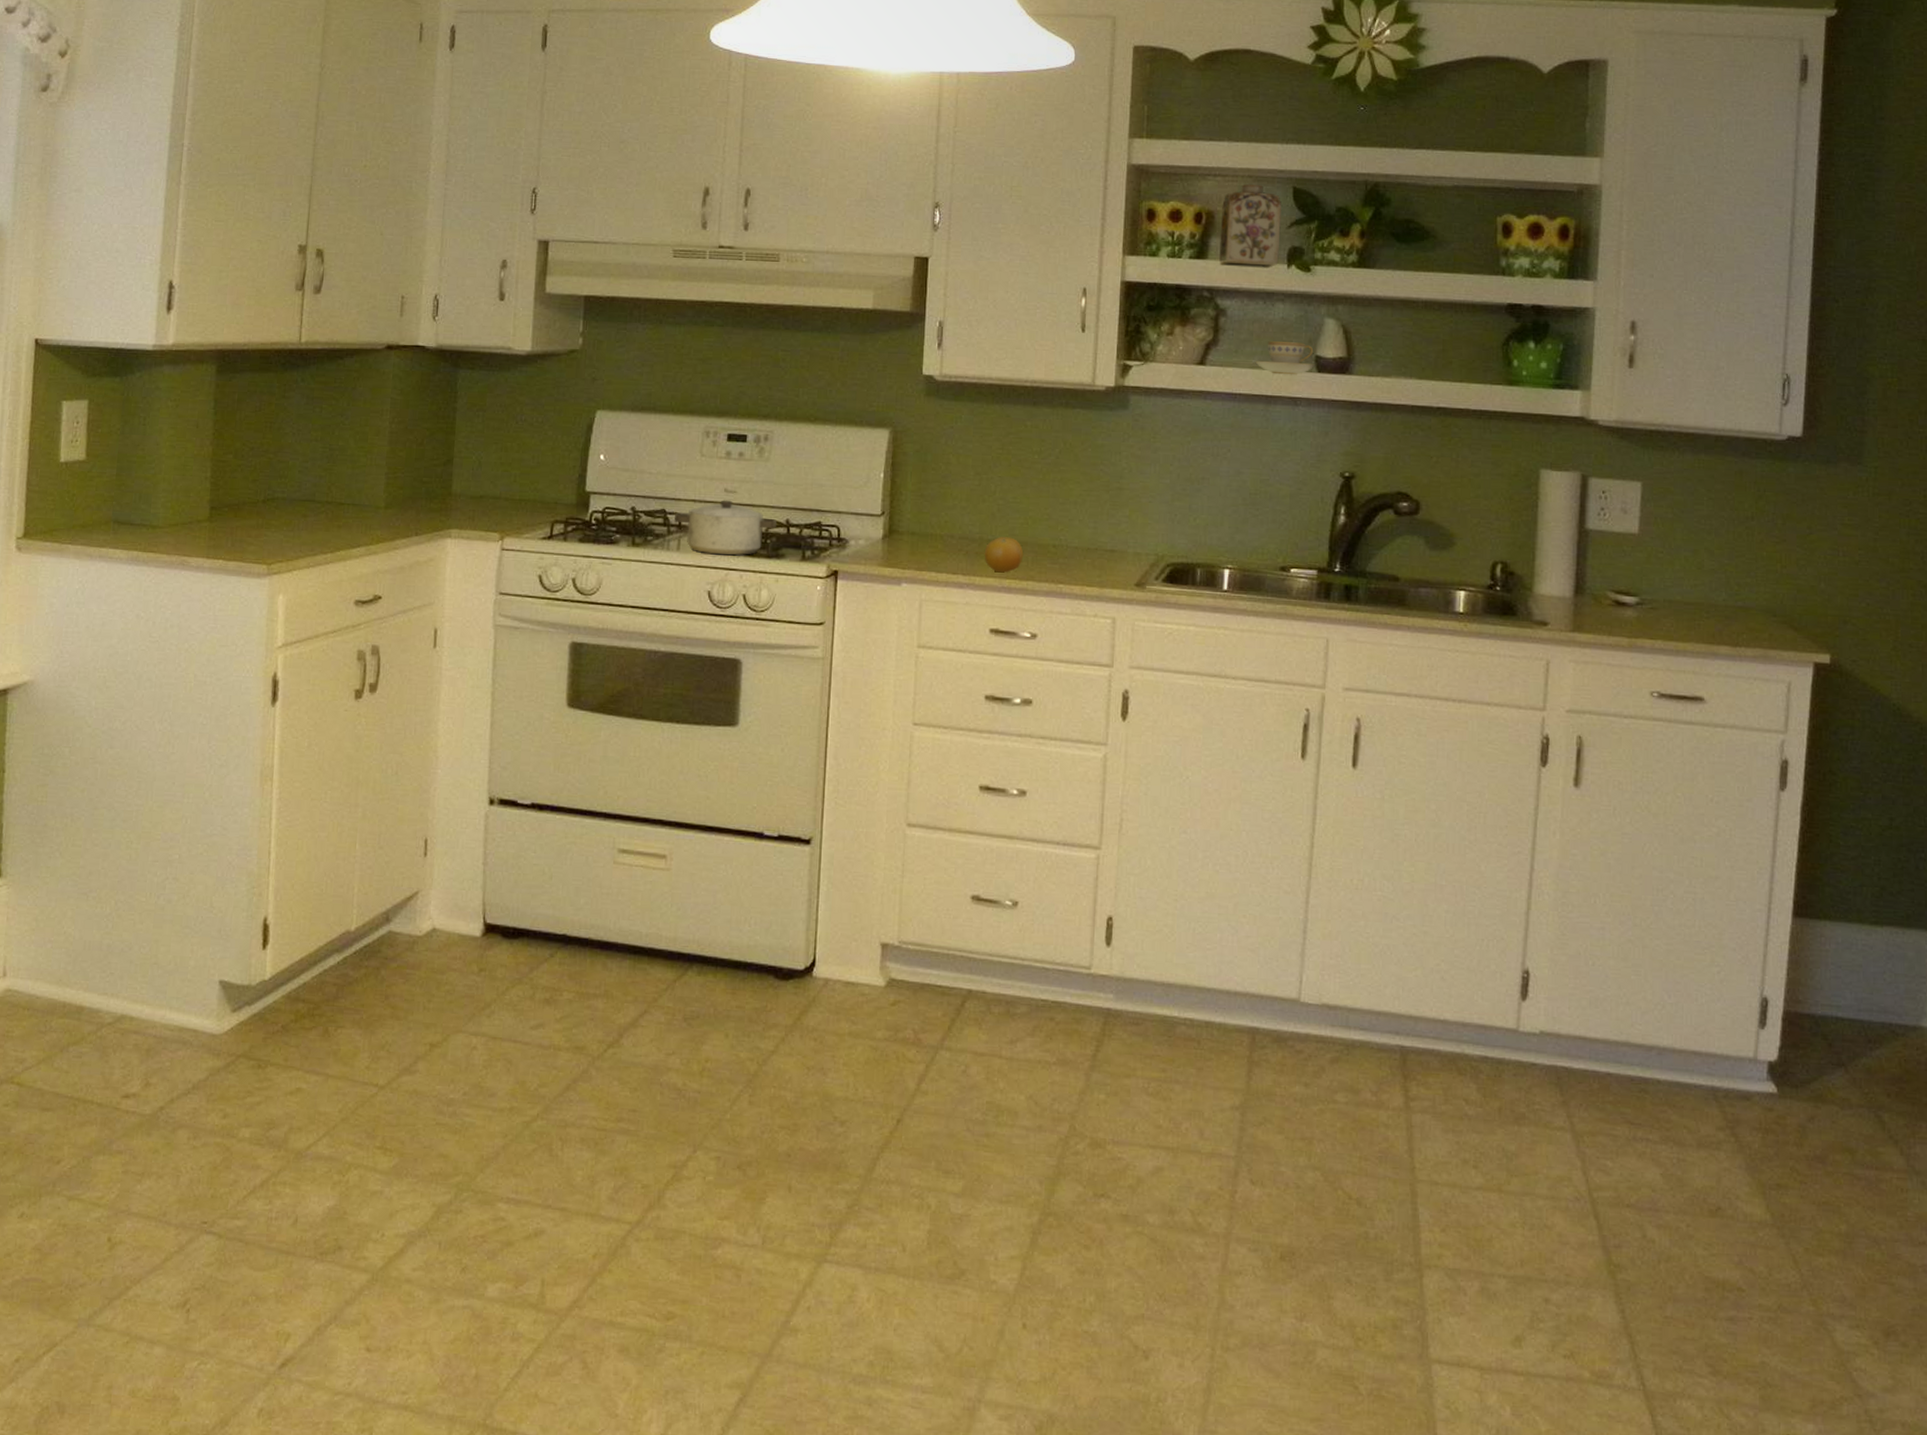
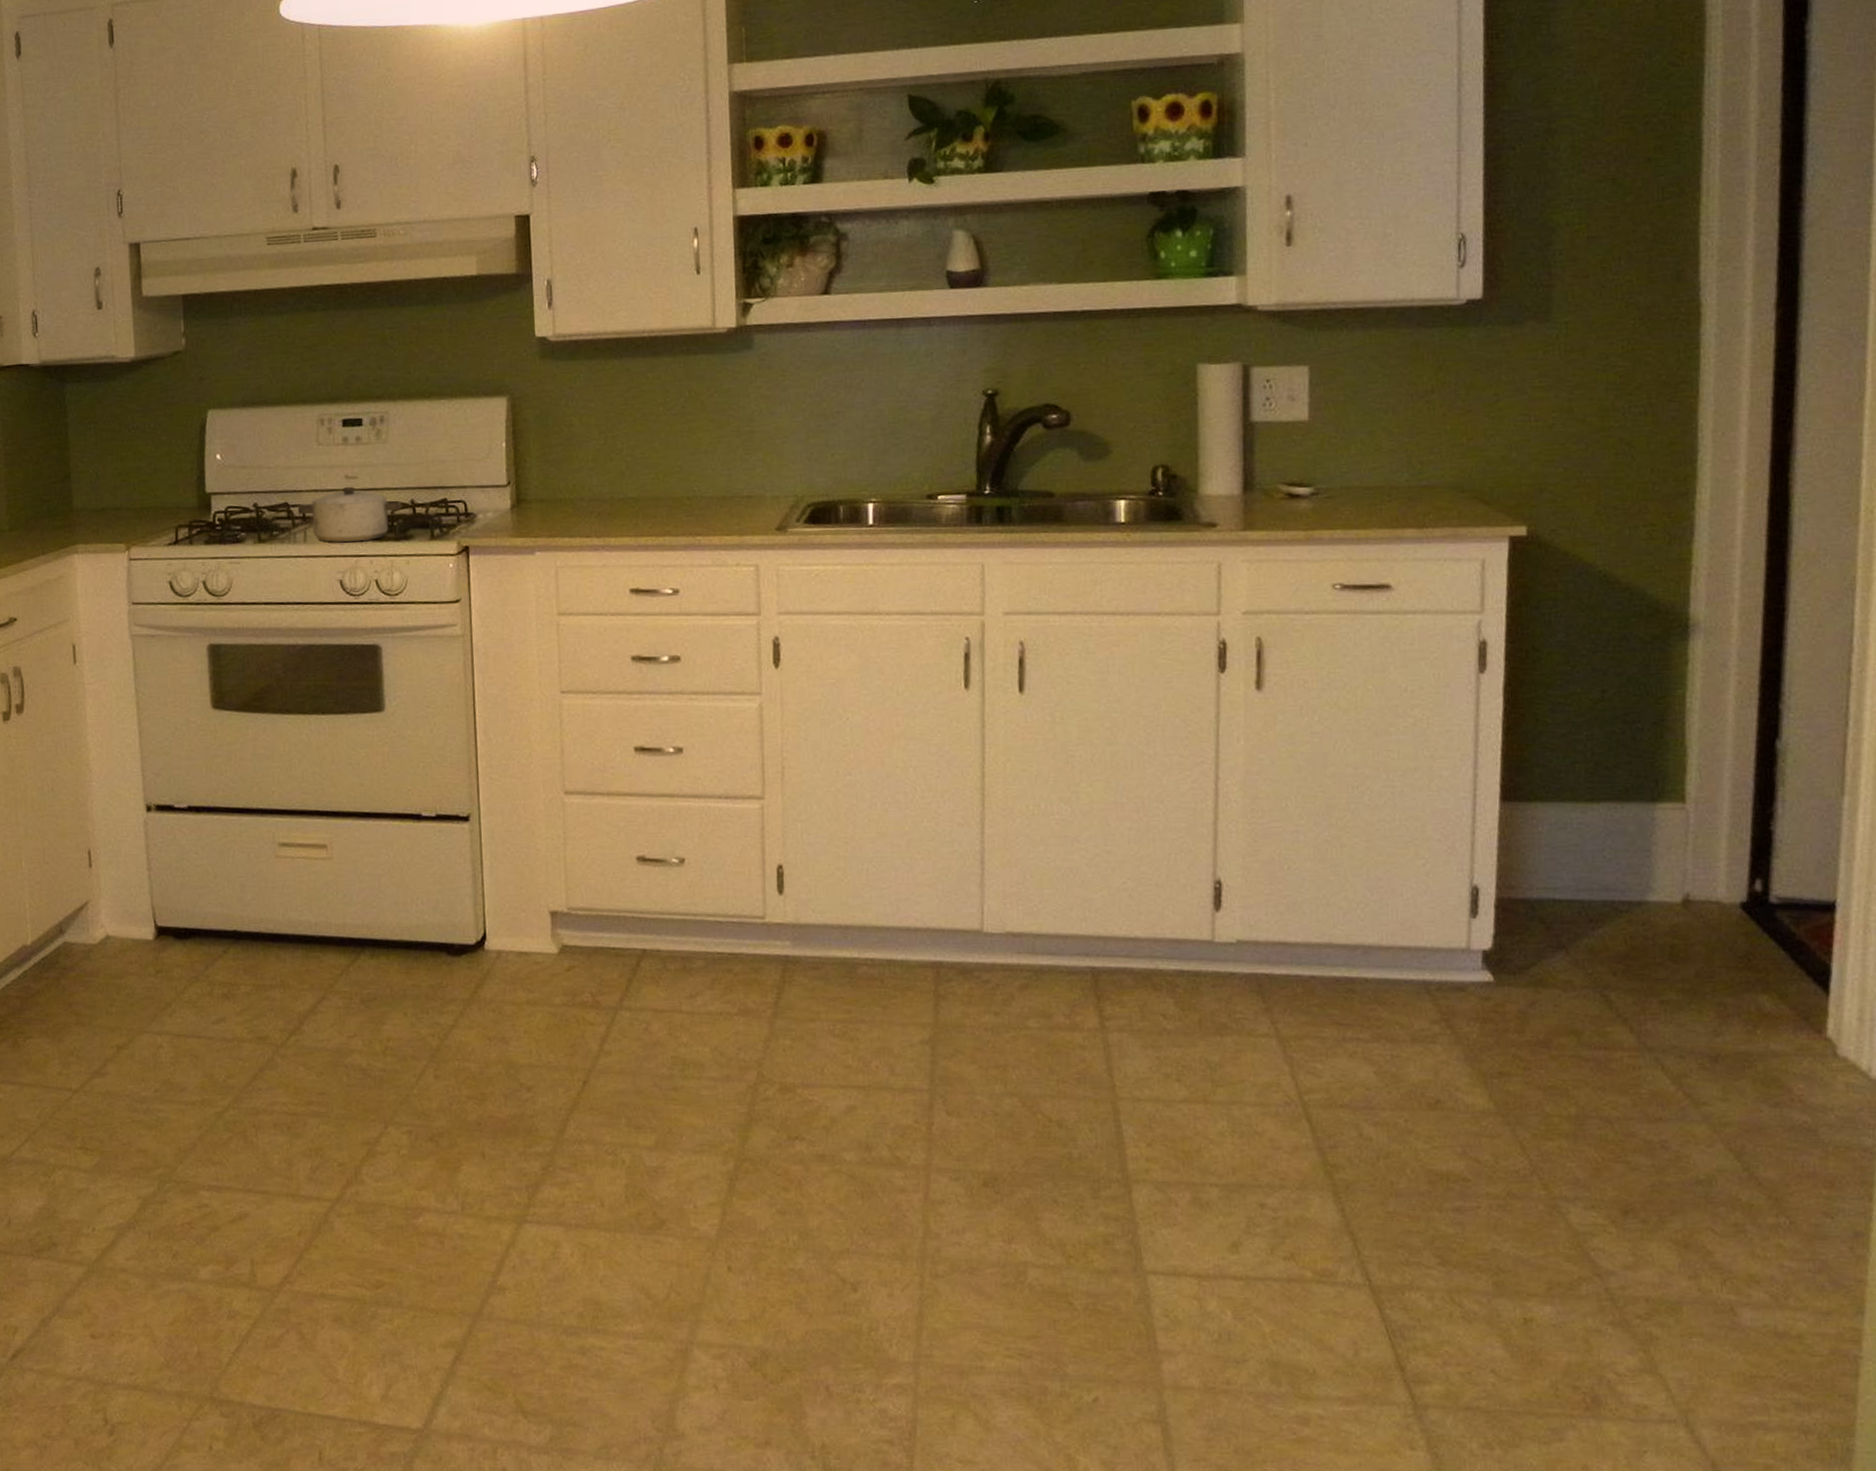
fruit: present [984,537,1024,573] -> none [616,494,658,531]
decorative jar: present [1219,183,1282,268] -> none [833,96,899,188]
teacup: present [1255,341,1316,375] -> none [882,259,948,296]

